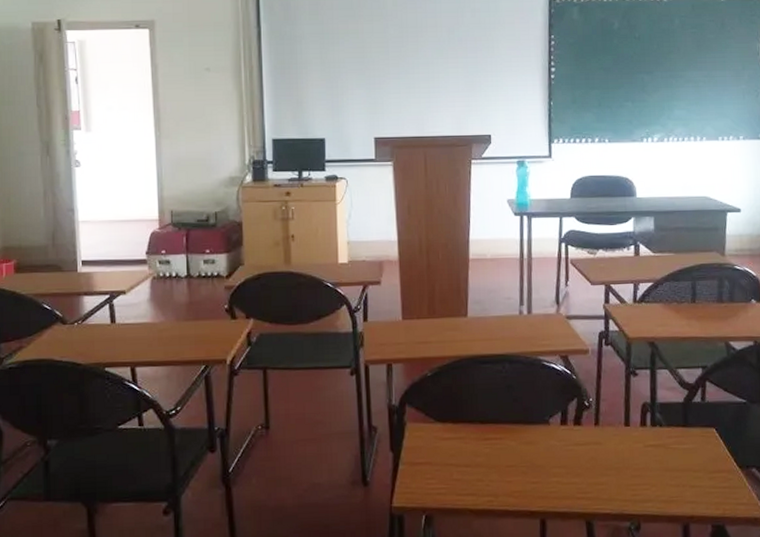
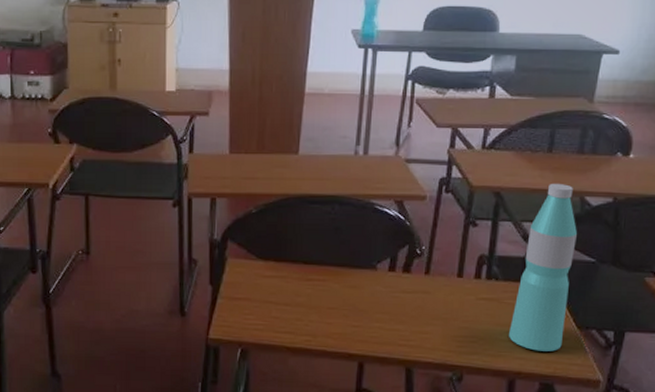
water bottle: none [678,330,728,494] -> present [509,183,577,352]

